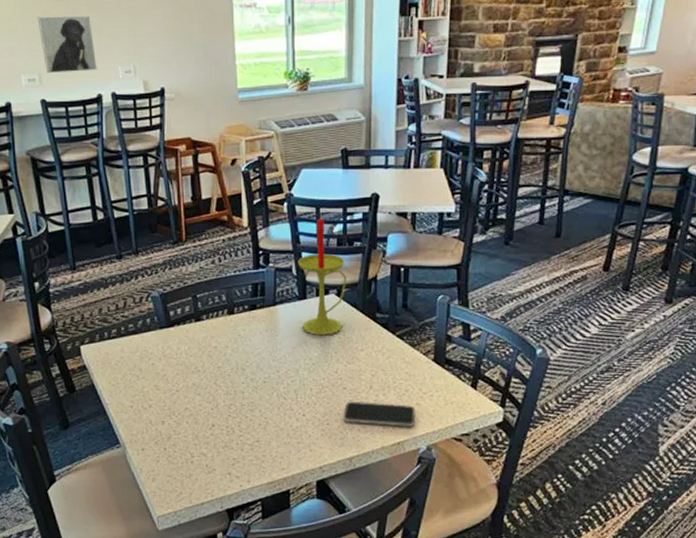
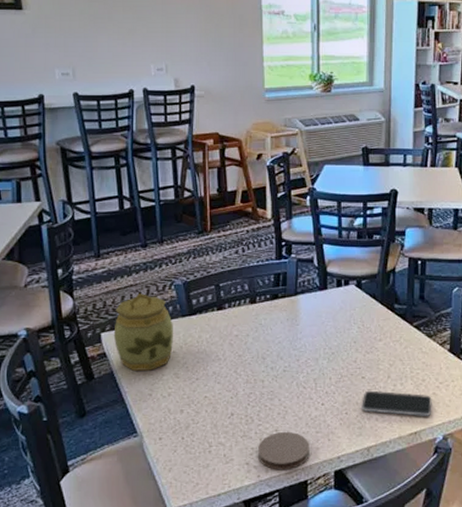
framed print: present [37,16,97,74] -> none [74,16,130,69]
jar: none [92,306,152,383] -> present [113,293,173,371]
coaster: none [239,442,291,480] -> present [257,431,310,470]
candle: present [297,218,347,336] -> none [319,211,367,326]

